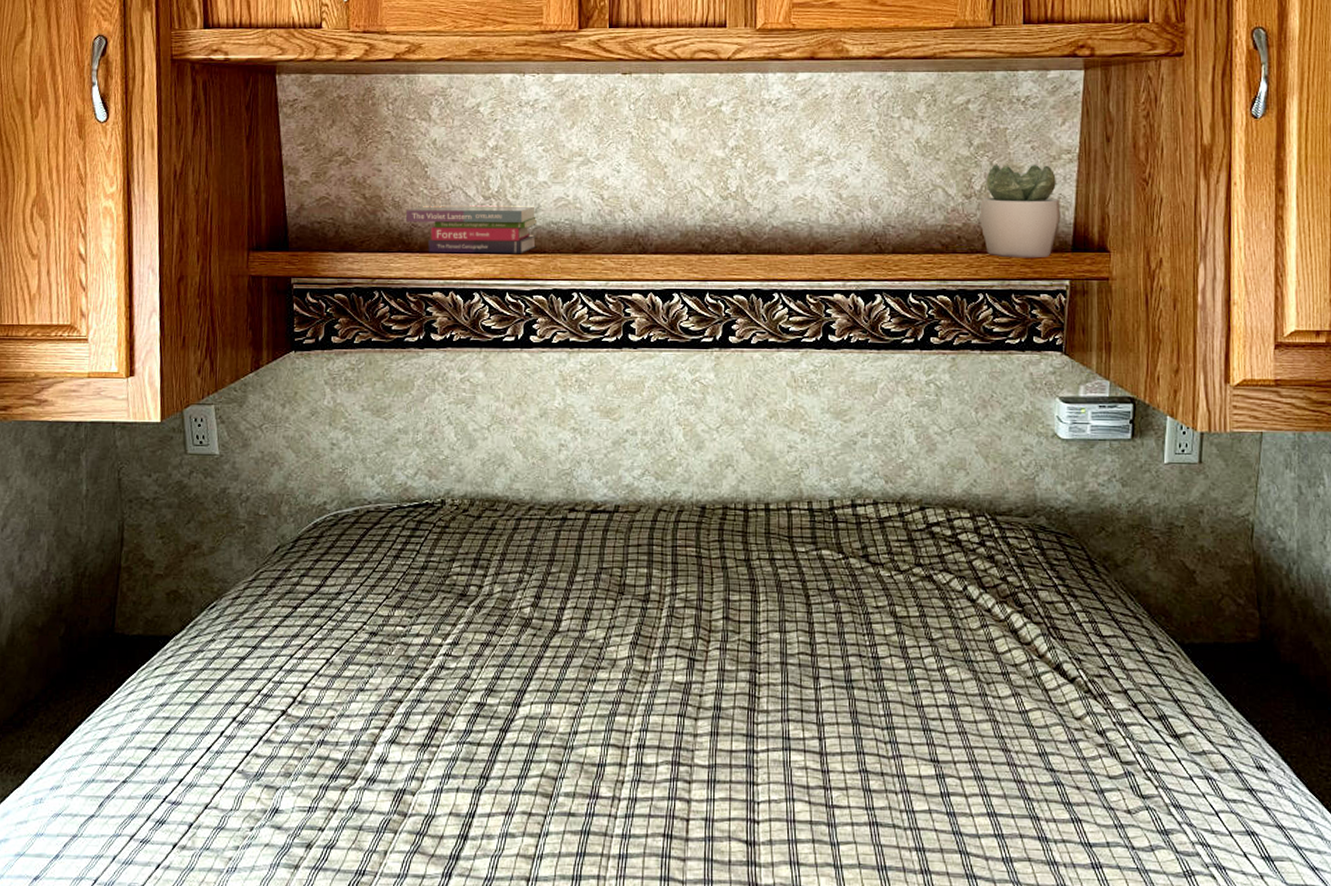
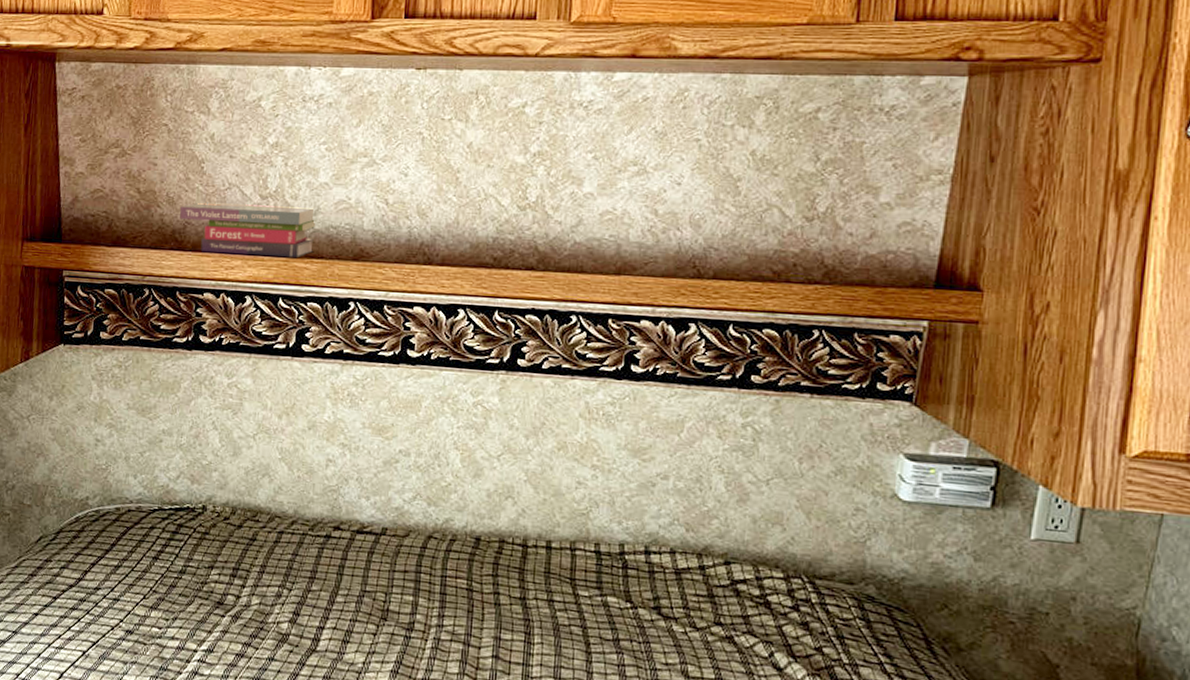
succulent plant: present [980,164,1061,259] -> none [822,183,924,294]

